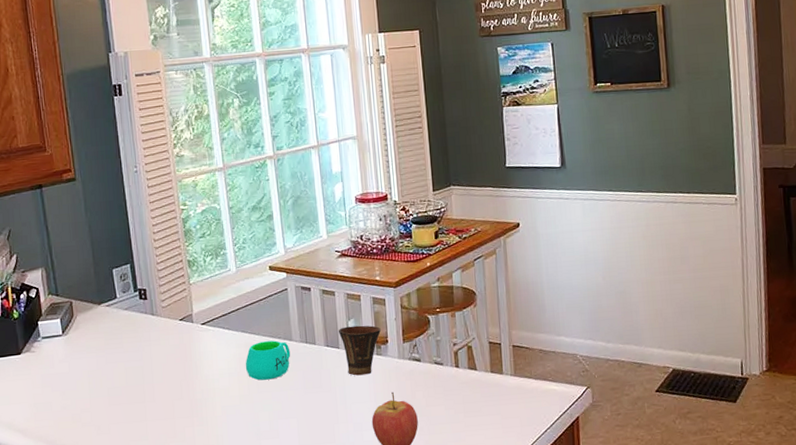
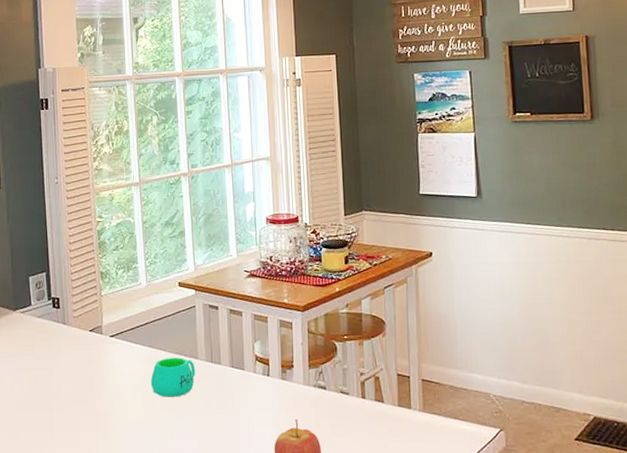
cup: present [339,325,381,376] -> none [245,348,287,400]

